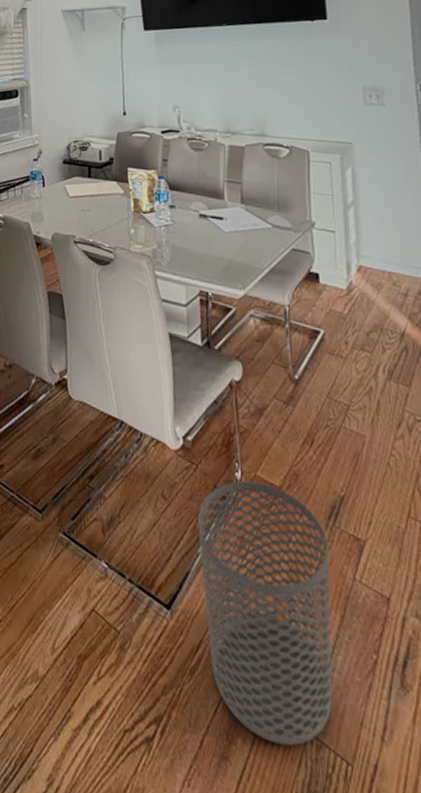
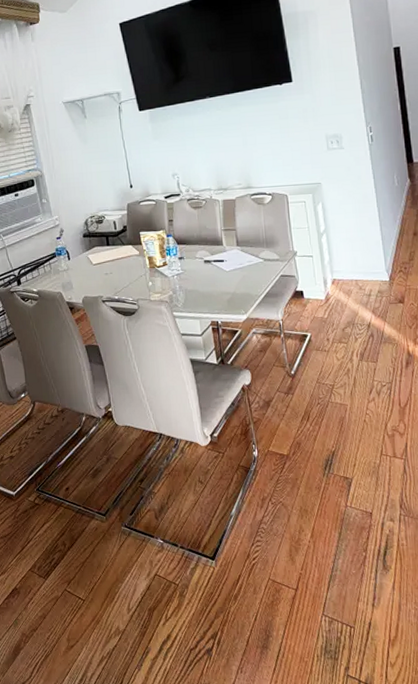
waste bin: present [198,480,333,746] -> none [228,454,337,629]

